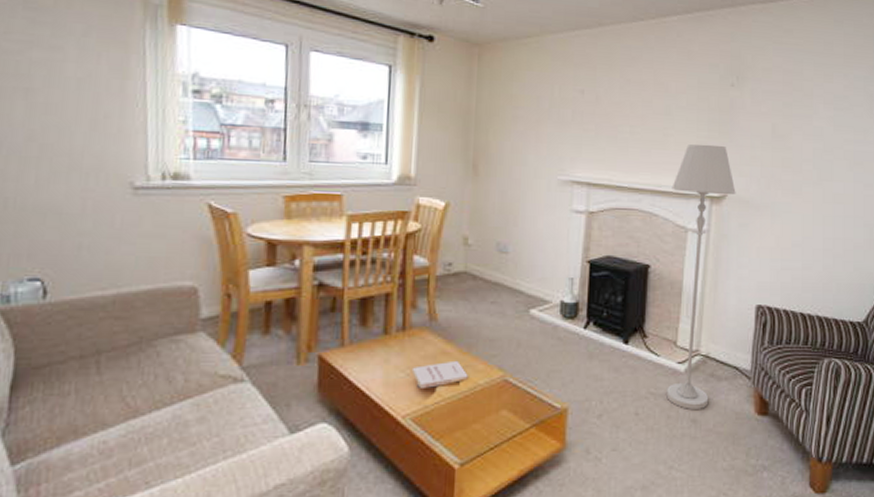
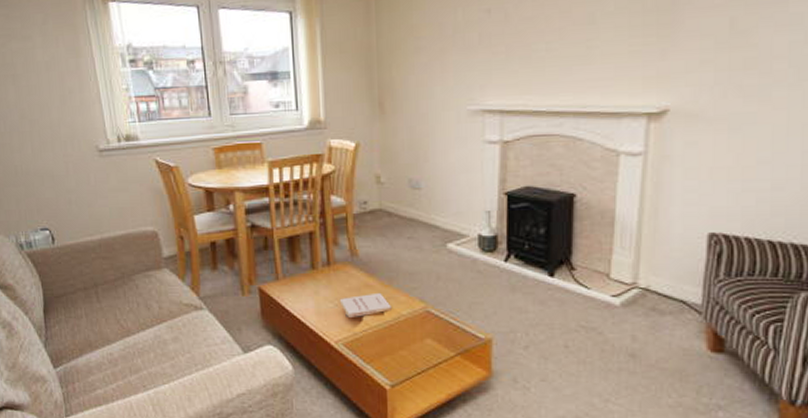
floor lamp: present [666,144,736,409] -> none [598,52,681,344]

